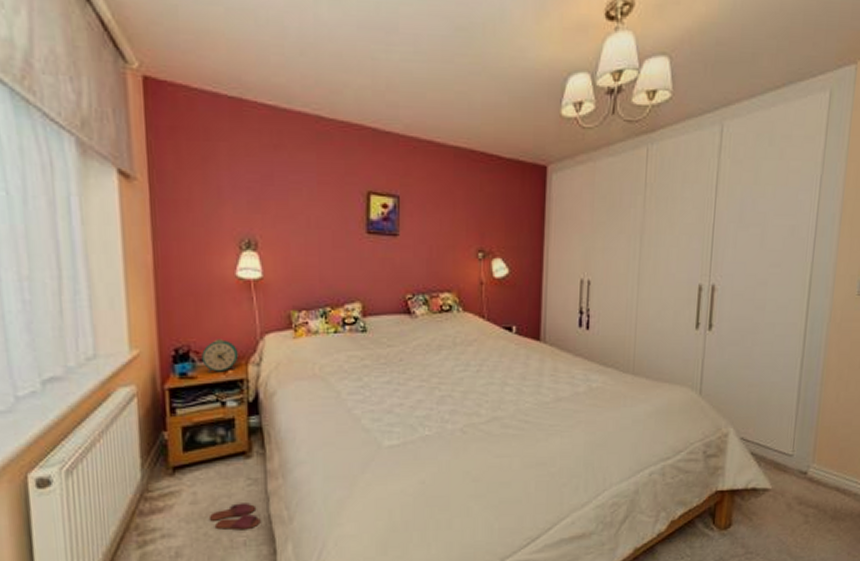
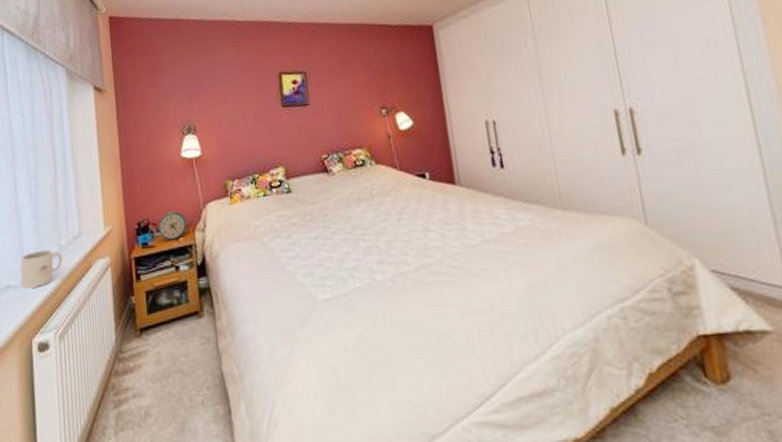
mug: none [8,371,71,417] -> present [20,249,63,290]
slippers: present [210,503,261,530] -> none [172,361,215,389]

